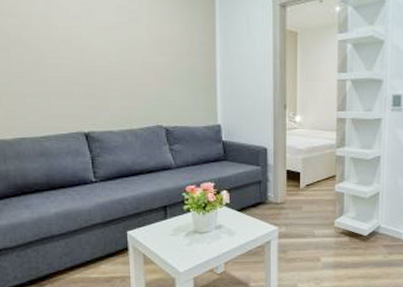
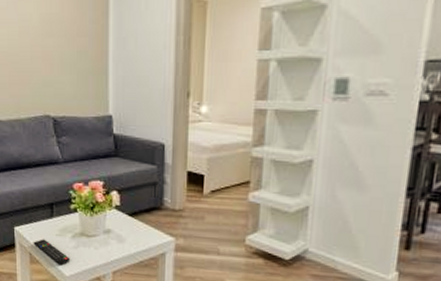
remote control: none [147,240,185,263] -> present [33,239,71,266]

